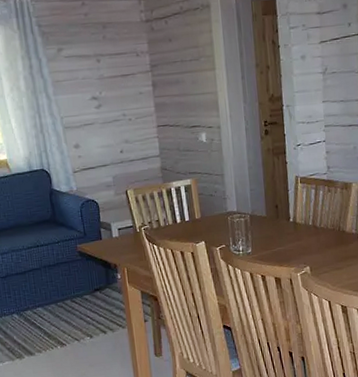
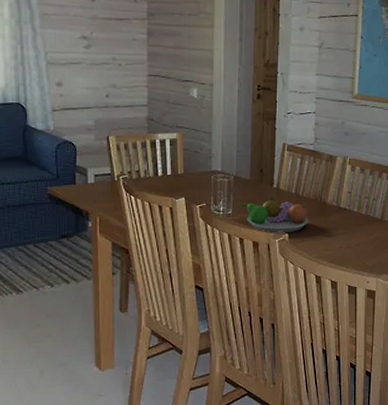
fruit bowl: none [261,230,330,268] -> present [242,196,309,233]

